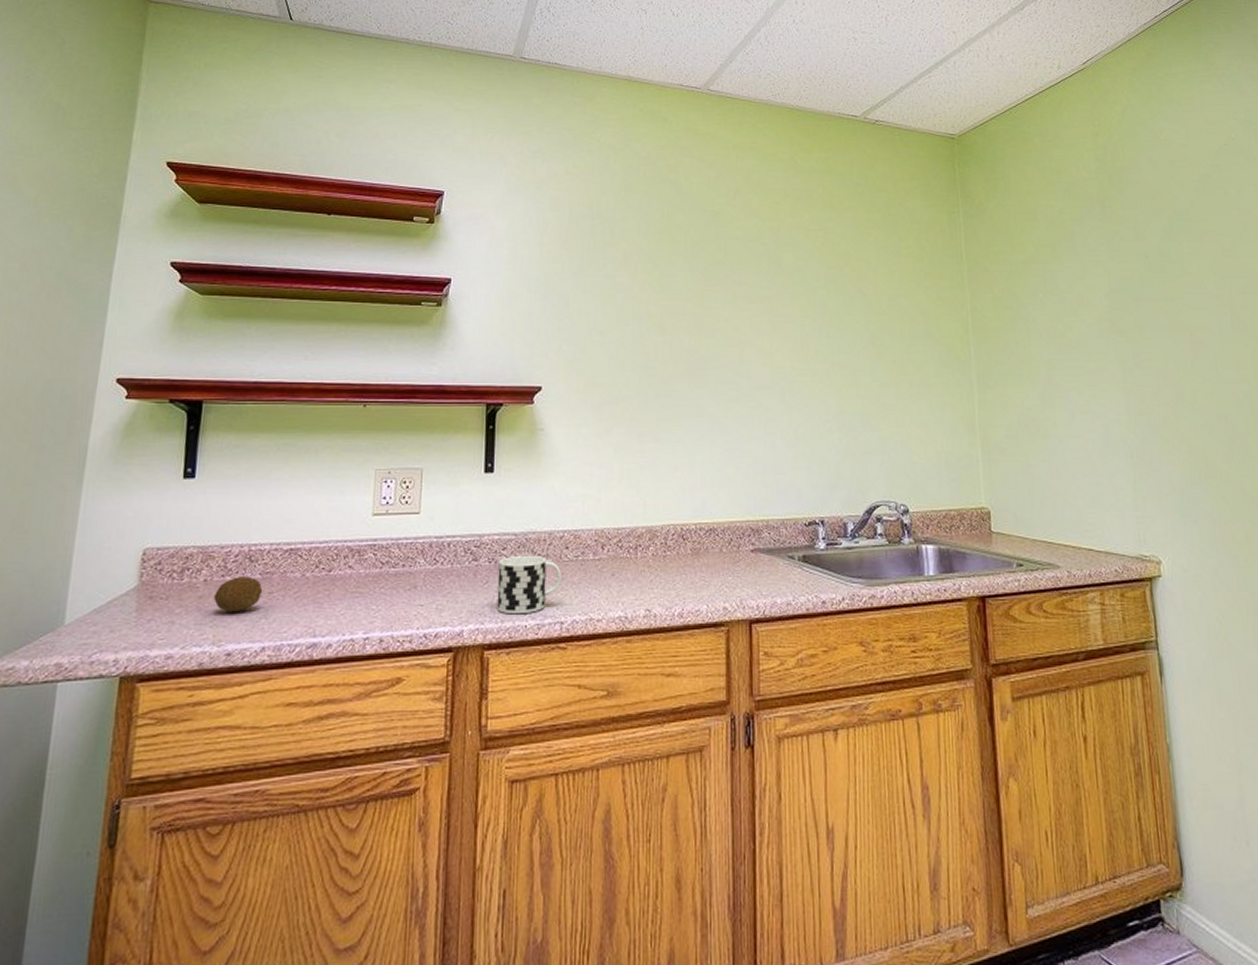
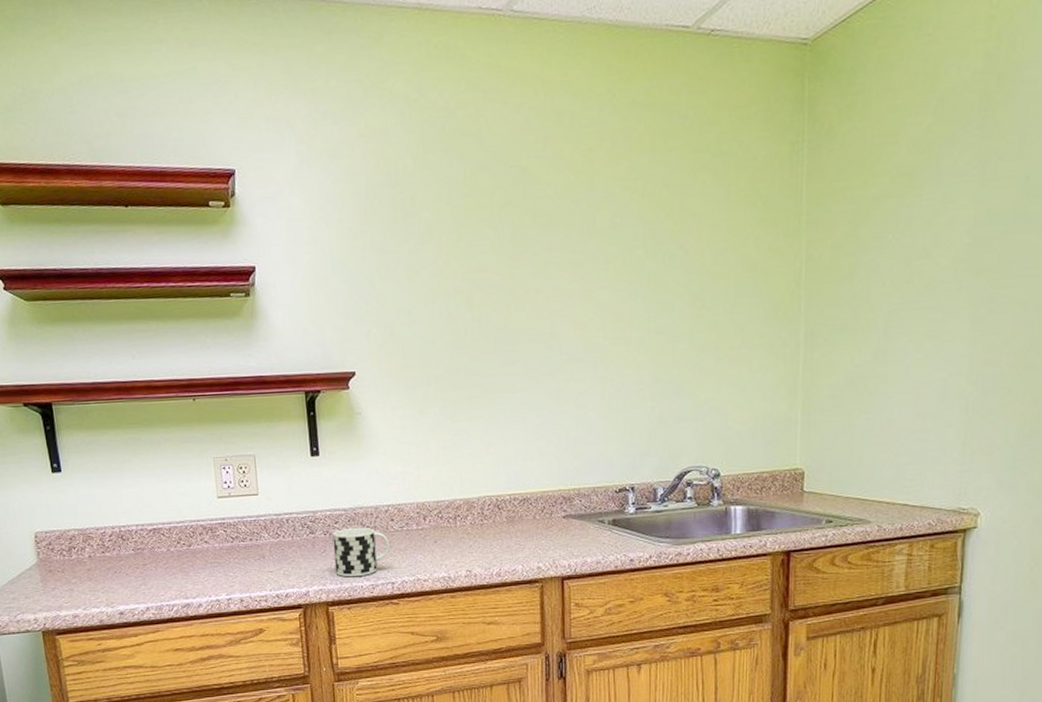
fruit: present [214,576,263,612] -> none [100,552,138,581]

